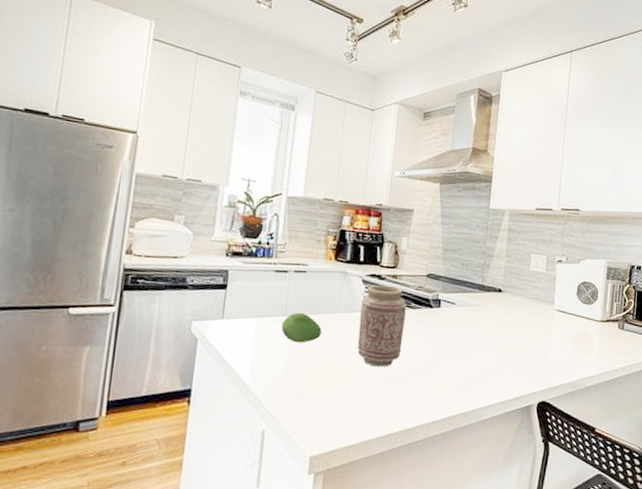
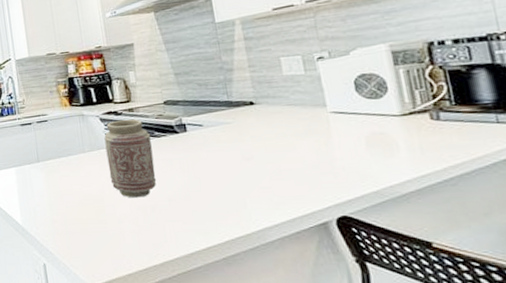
fruit: present [281,312,323,343] -> none [37,157,75,185]

